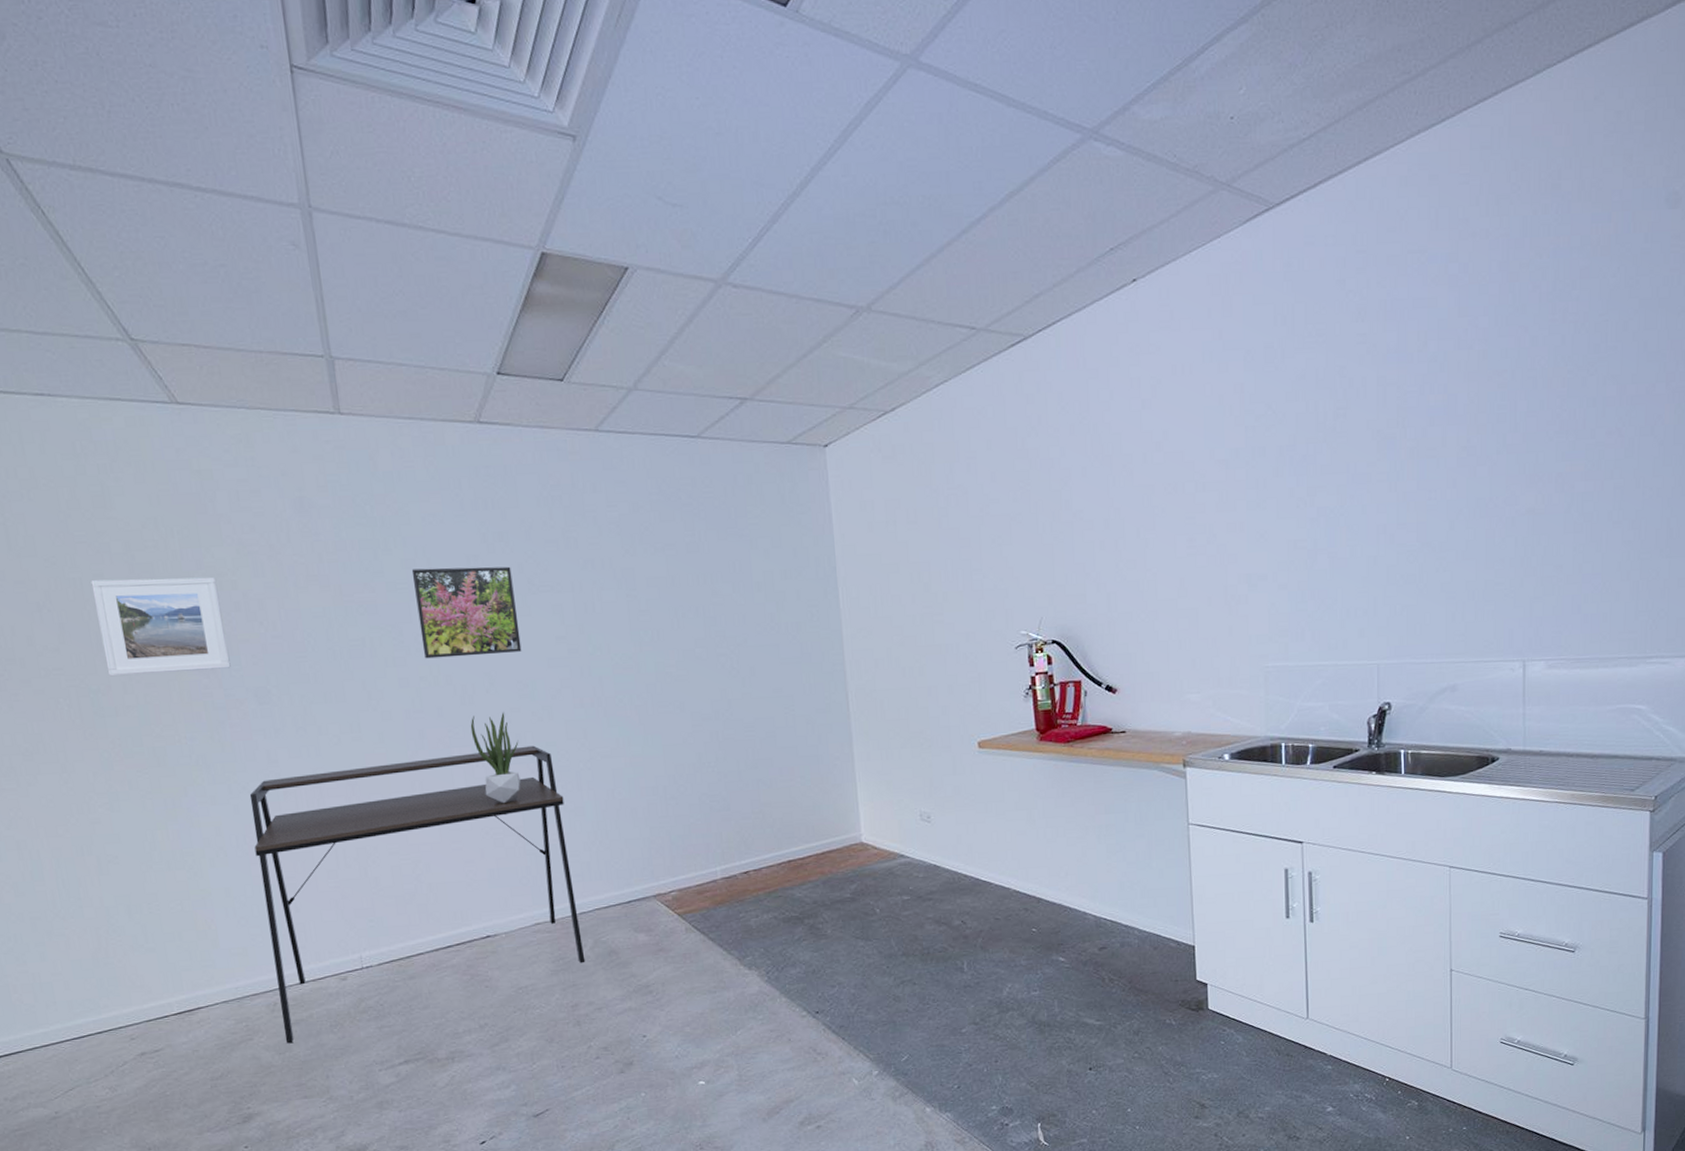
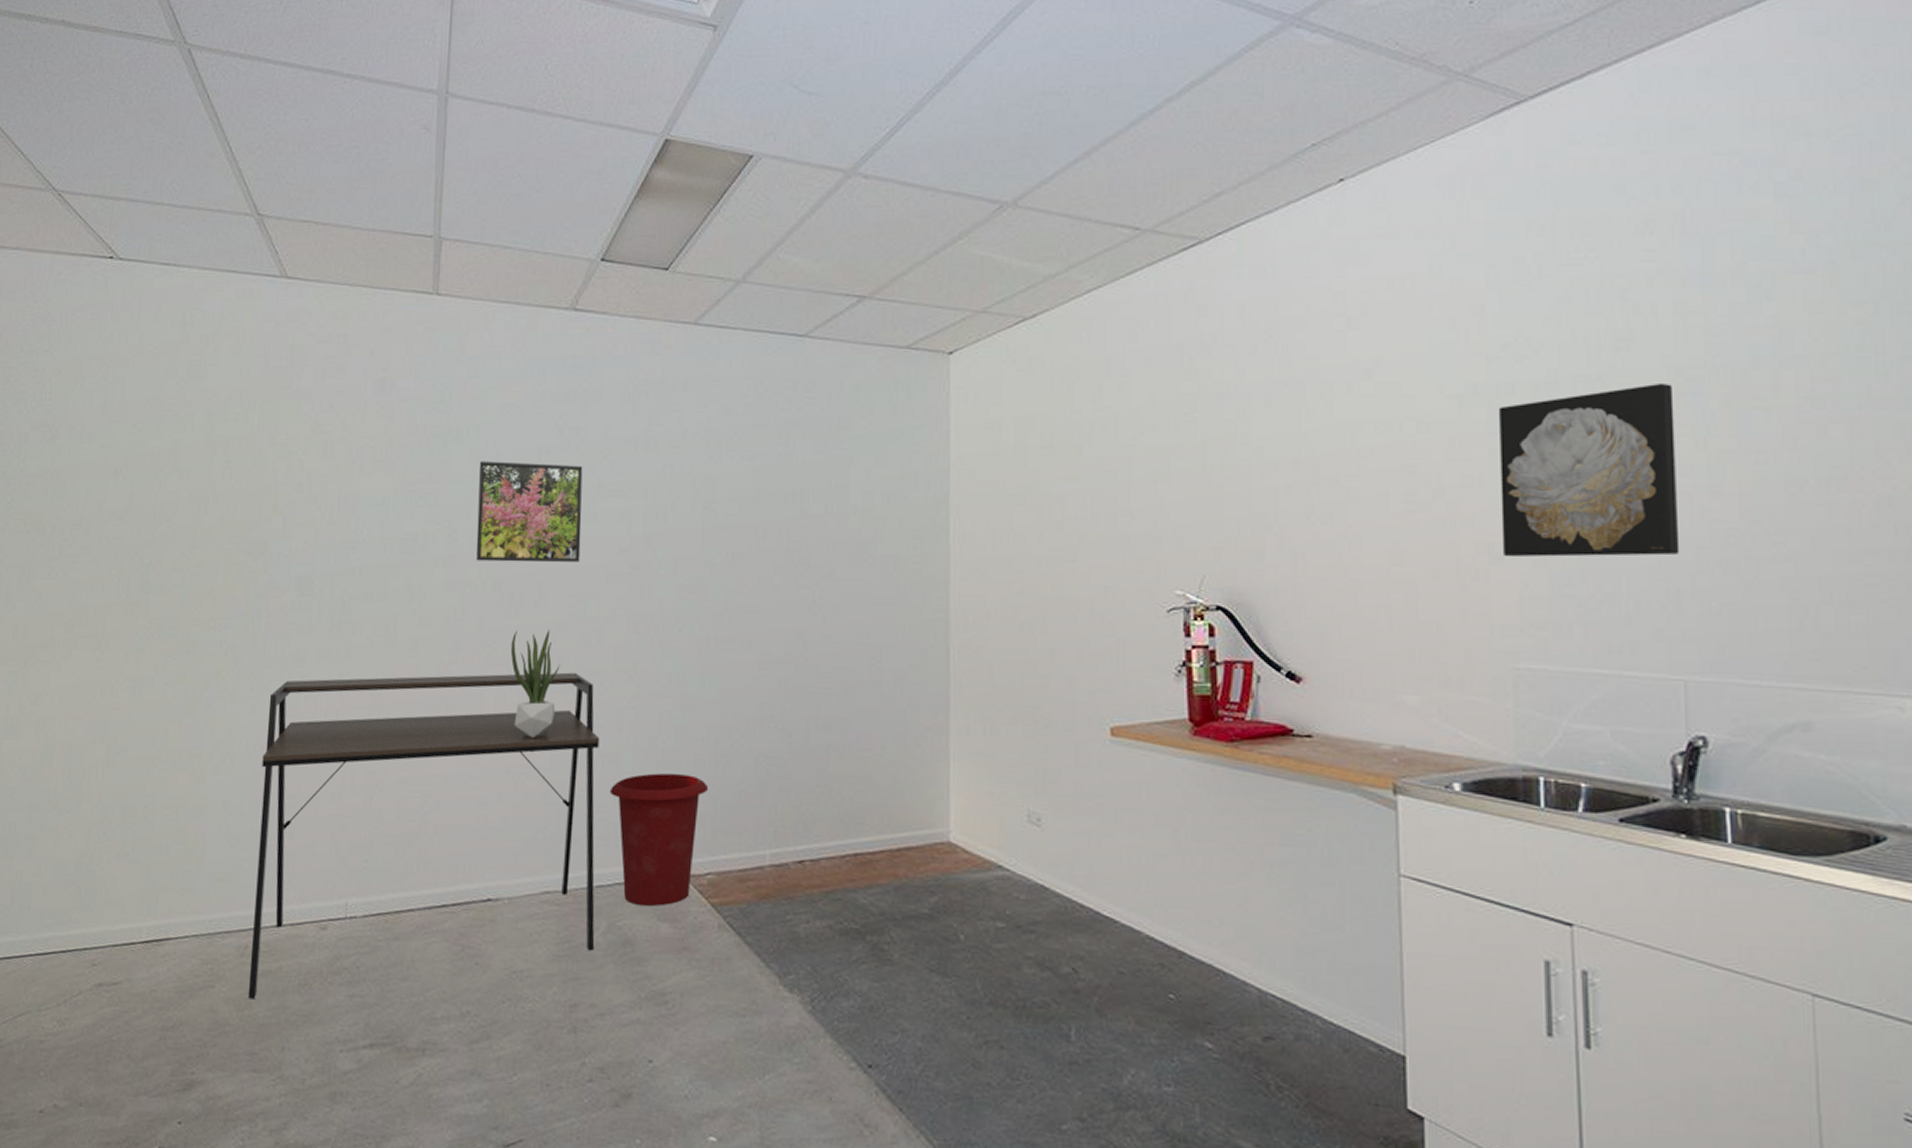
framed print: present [90,576,231,677] -> none [162,450,286,553]
waste bin: none [578,817,664,923] -> present [609,773,709,906]
wall art: none [1254,441,1377,584] -> present [1499,382,1680,558]

